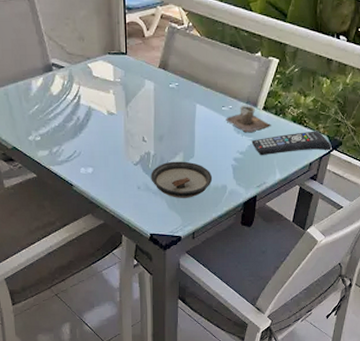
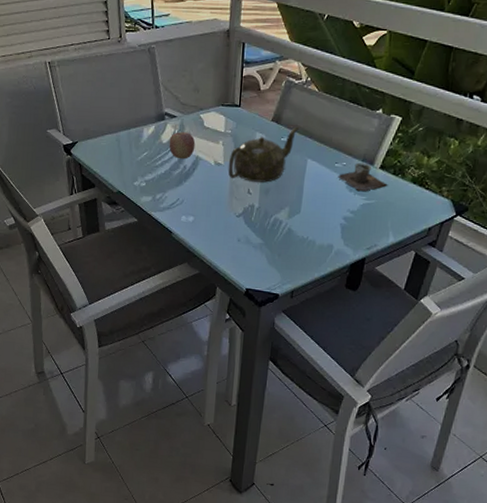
fruit: none [59,82,87,111] -> present [169,131,196,159]
teapot: none [121,72,185,129] -> present [228,126,299,183]
saucer: present [151,161,213,198] -> none [252,215,319,255]
remote control: present [251,131,332,156] -> none [364,193,456,217]

